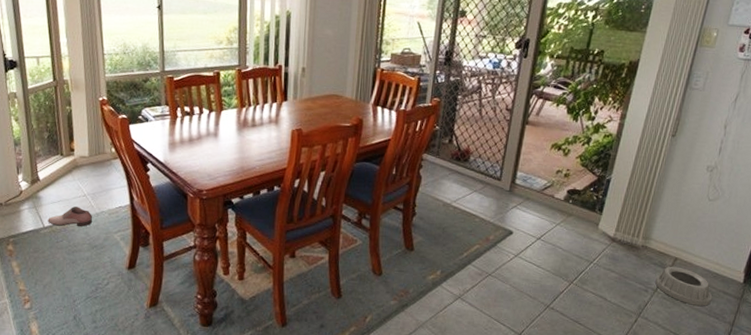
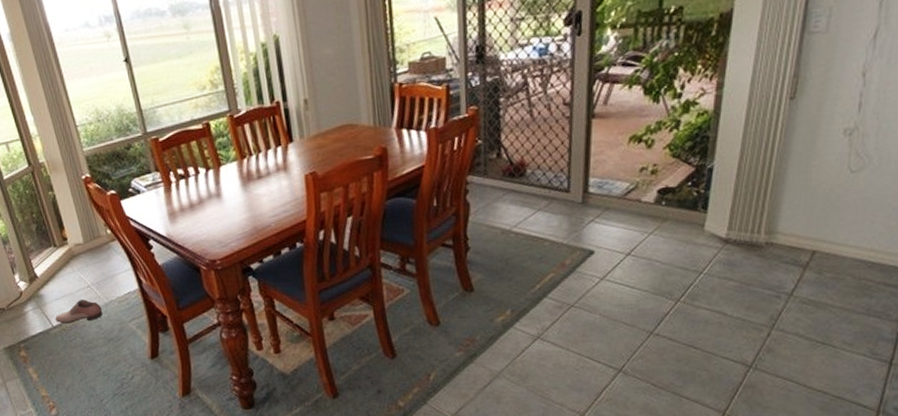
pet bowl: present [655,266,713,307] -> none [789,261,870,306]

